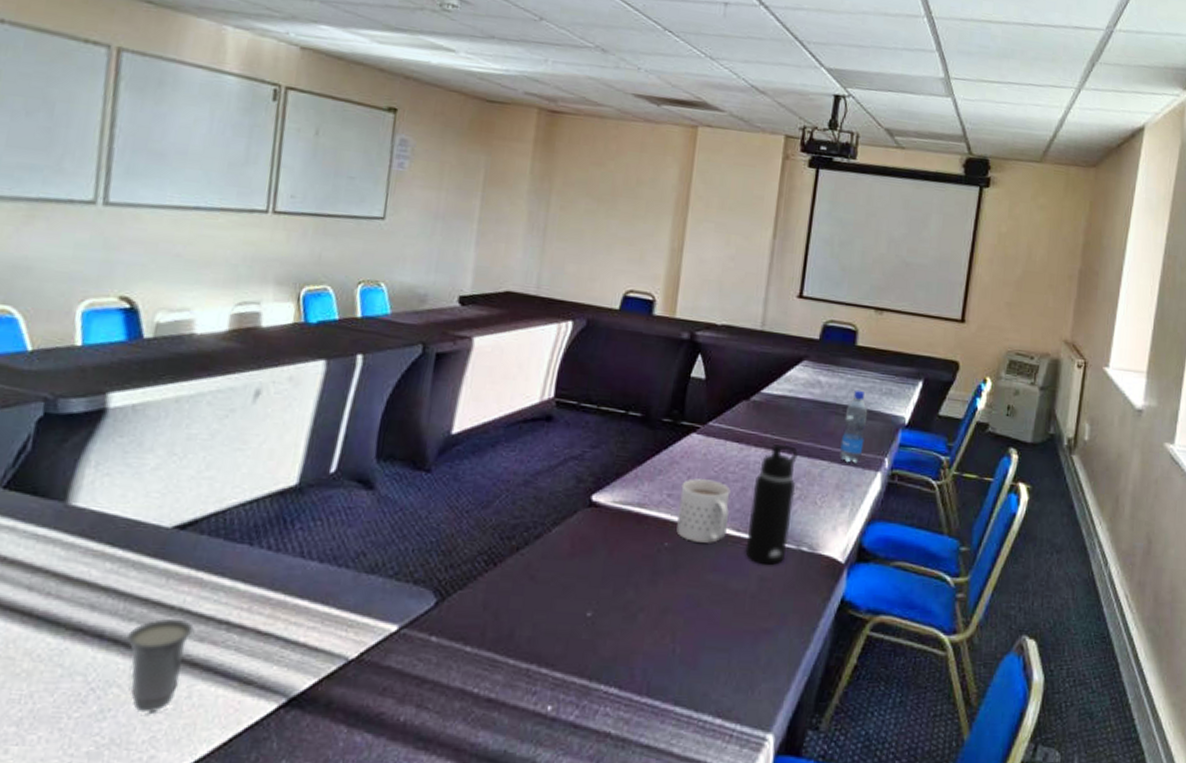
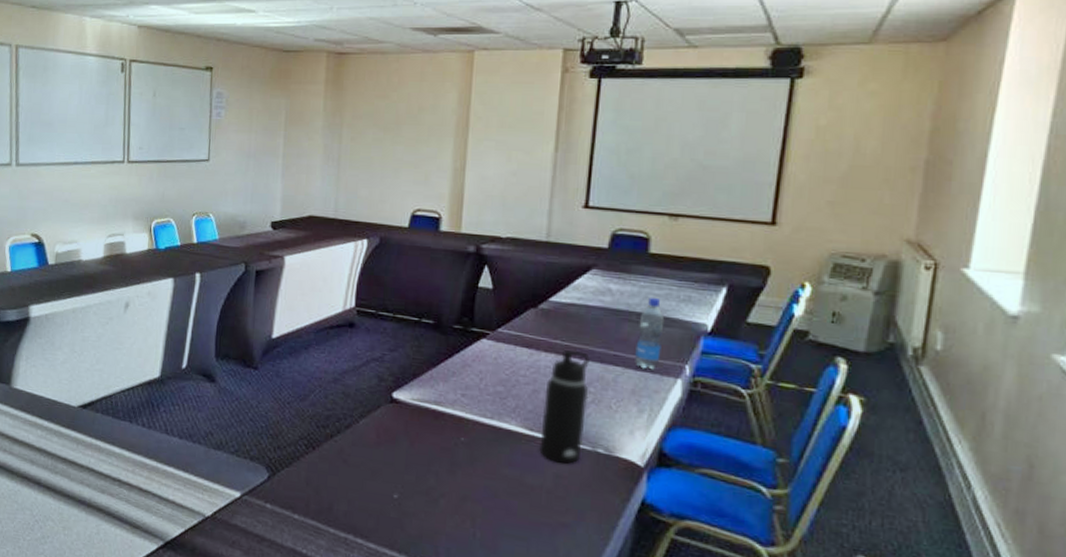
cup: present [127,619,194,713] -> none [55,474,97,542]
mug: present [676,478,731,543] -> none [471,380,522,440]

